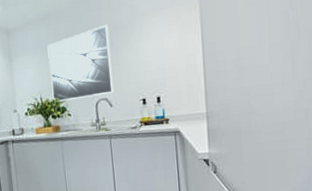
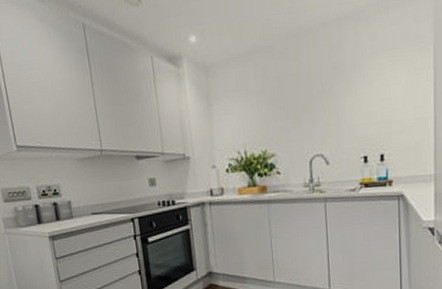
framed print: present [47,24,114,102] -> none [254,64,331,157]

